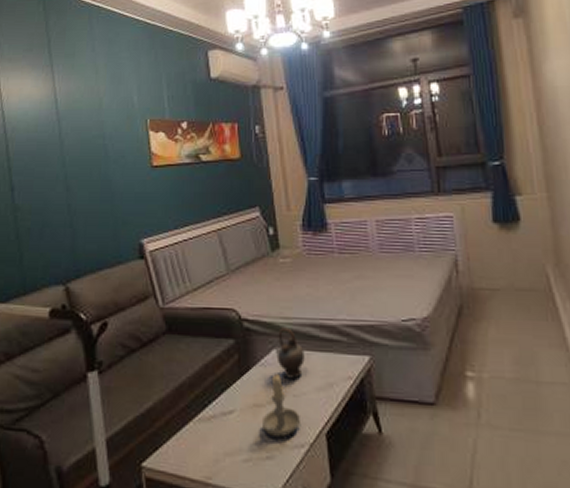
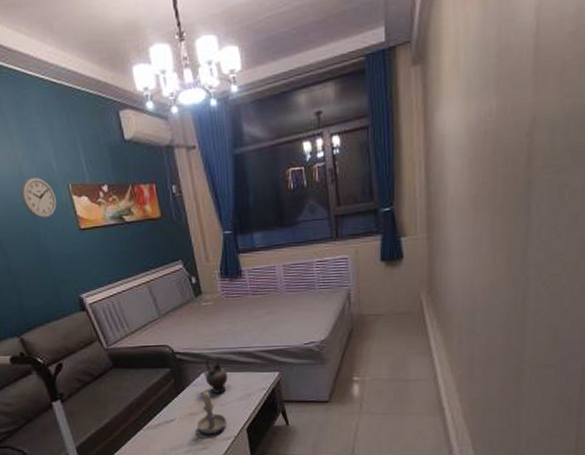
wall clock: none [96,110,132,153] -> present [20,176,57,218]

